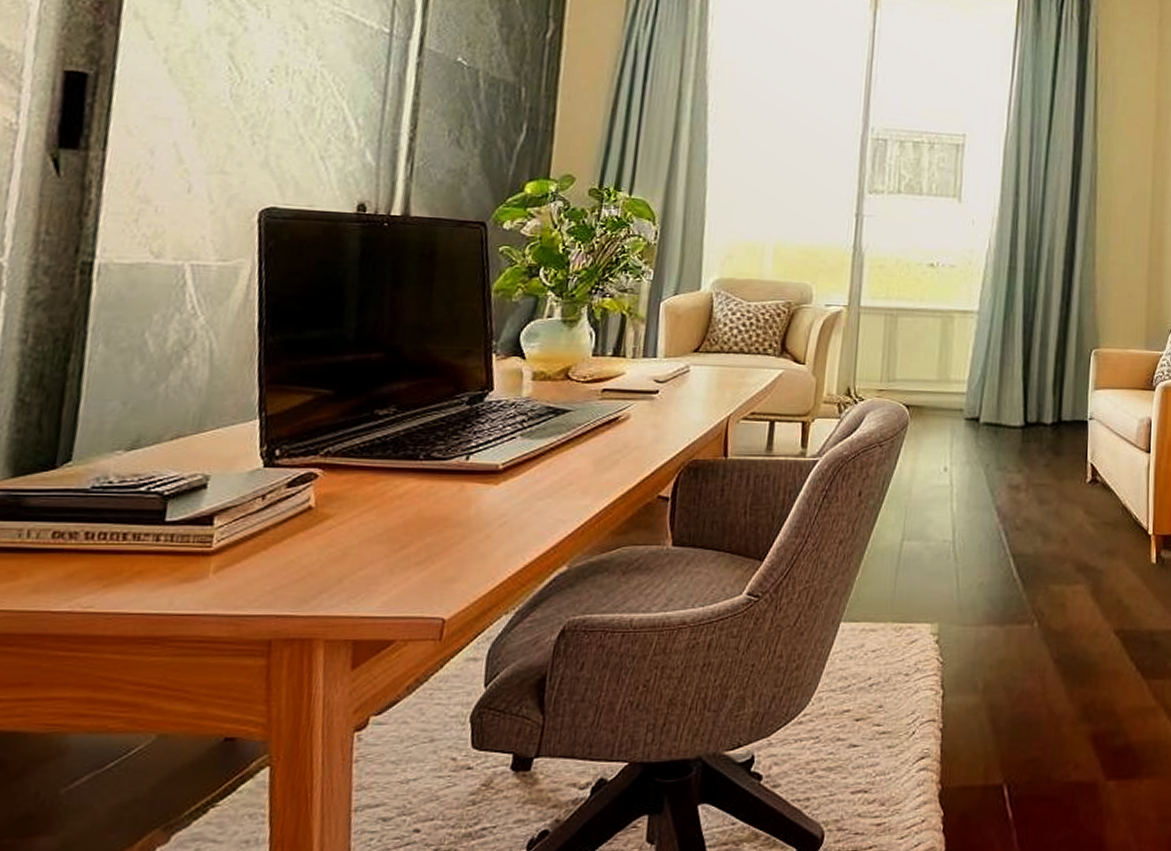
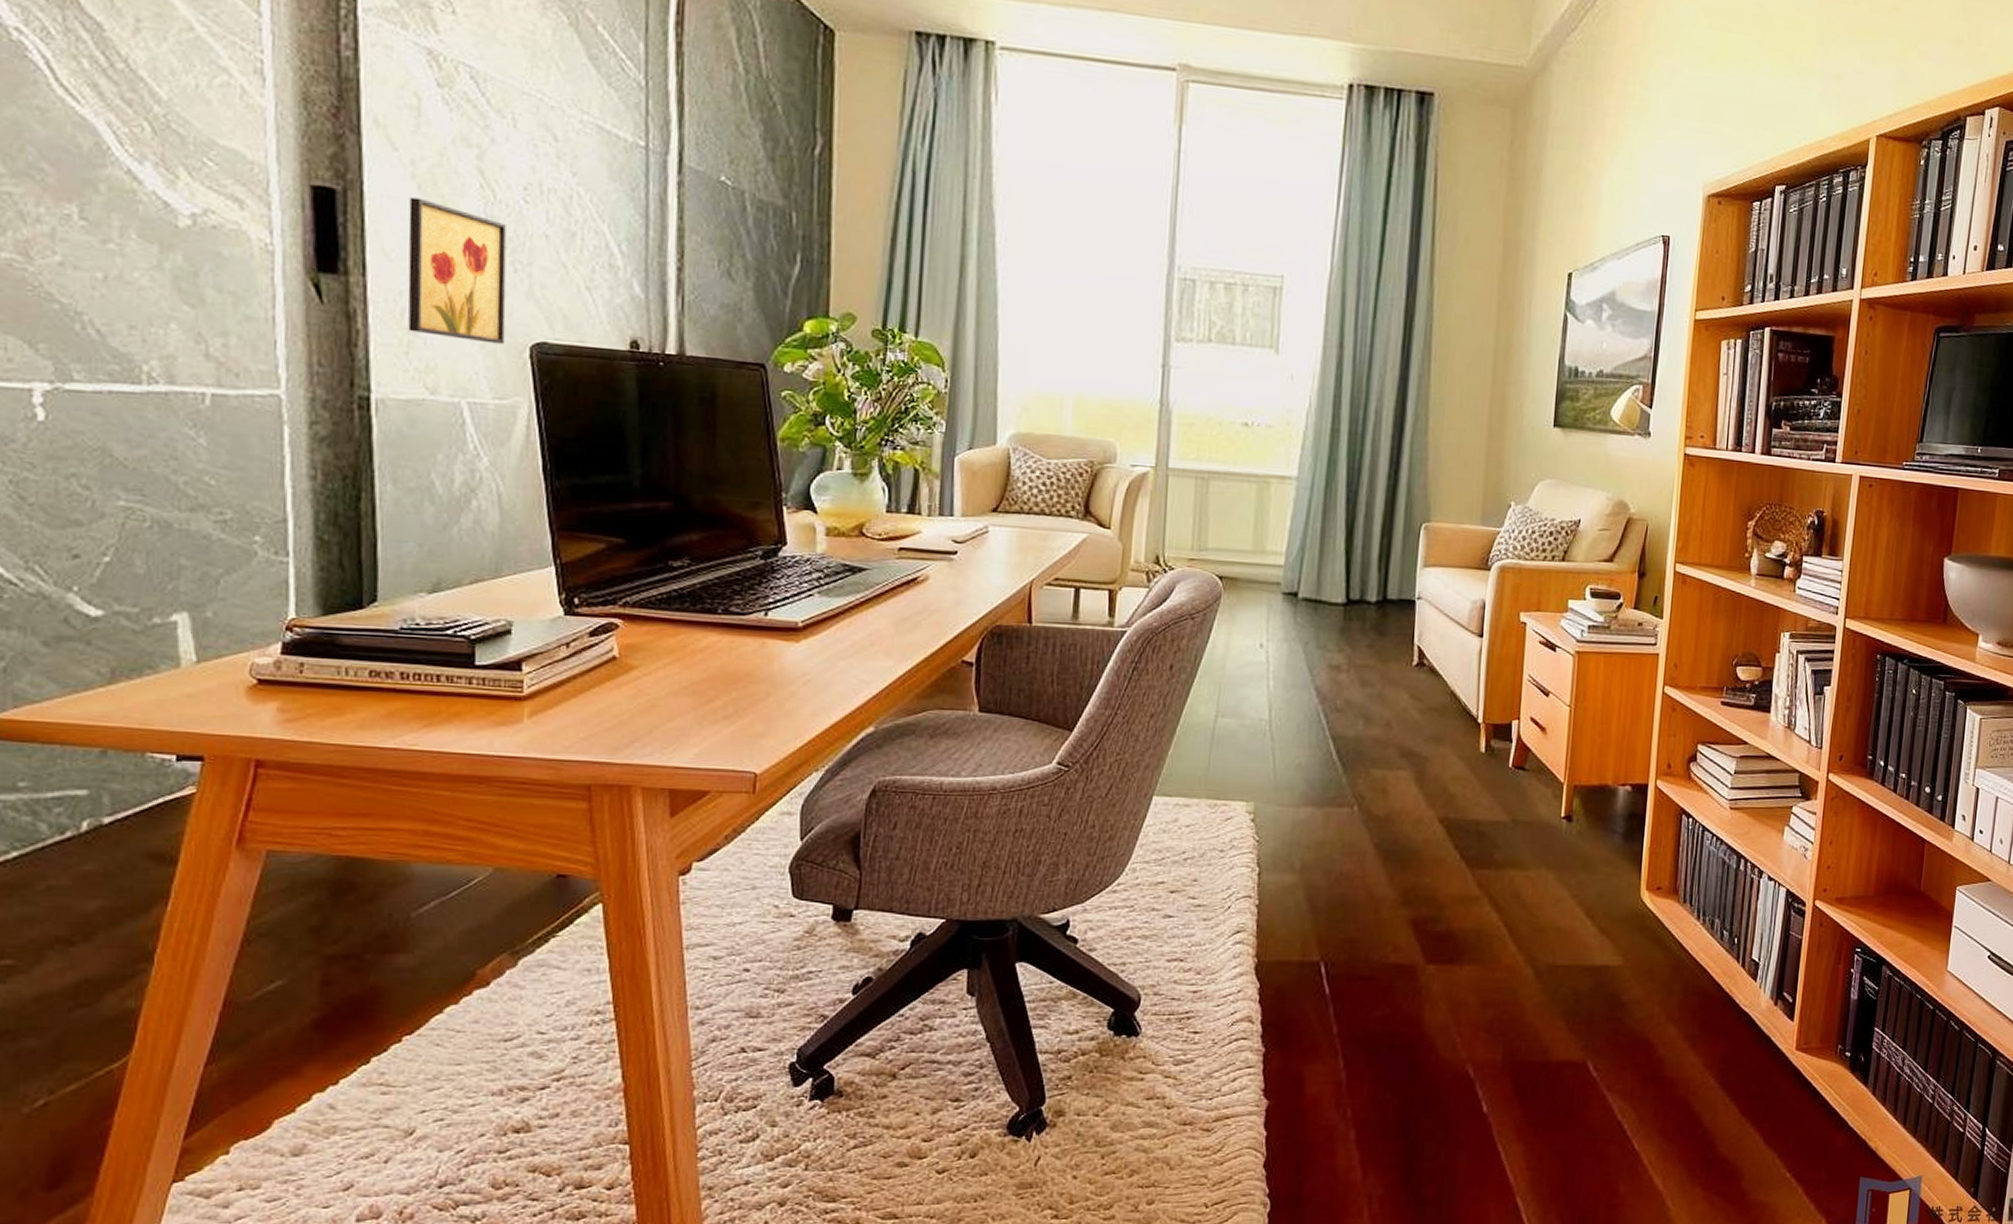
wall art: none [141,79,250,211] -> present [408,197,507,345]

